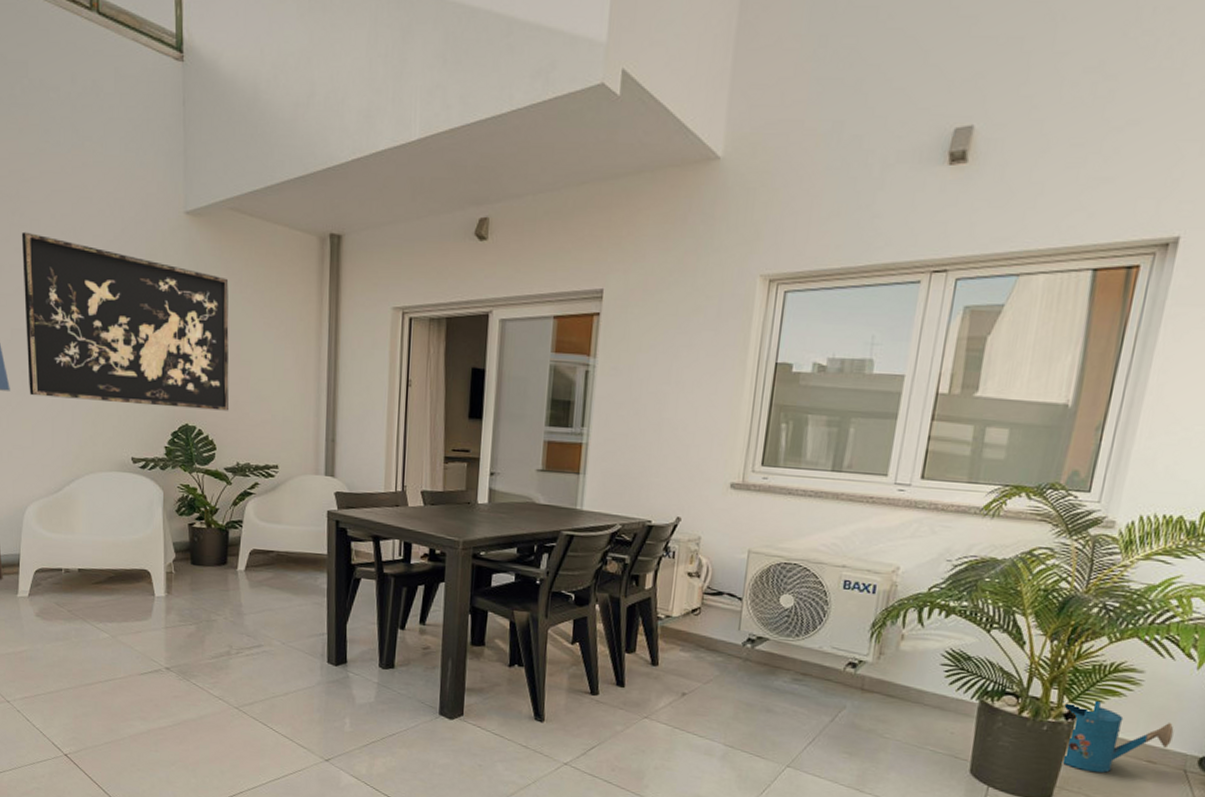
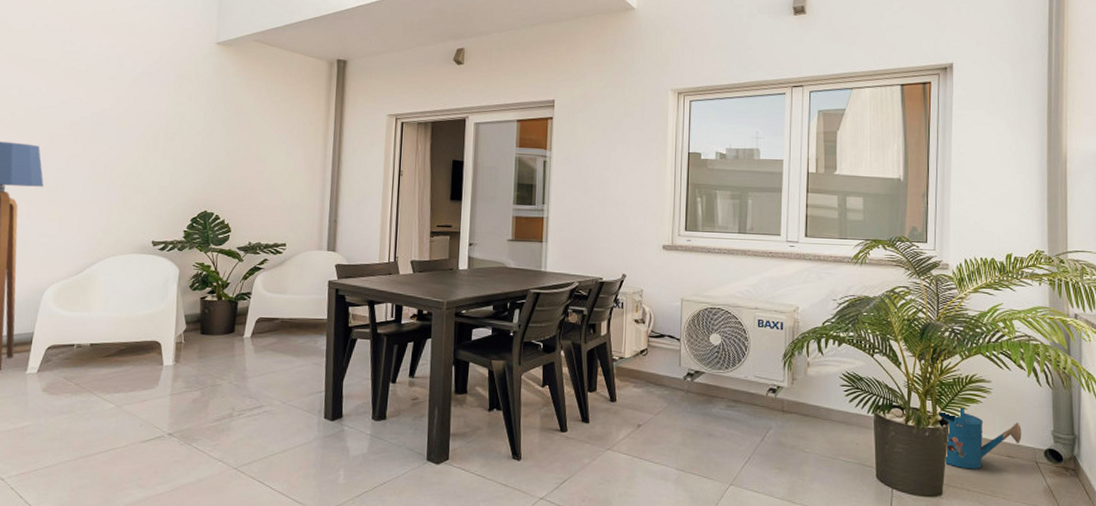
decorative wall panel: present [22,231,229,411] -> none [61,57,251,199]

